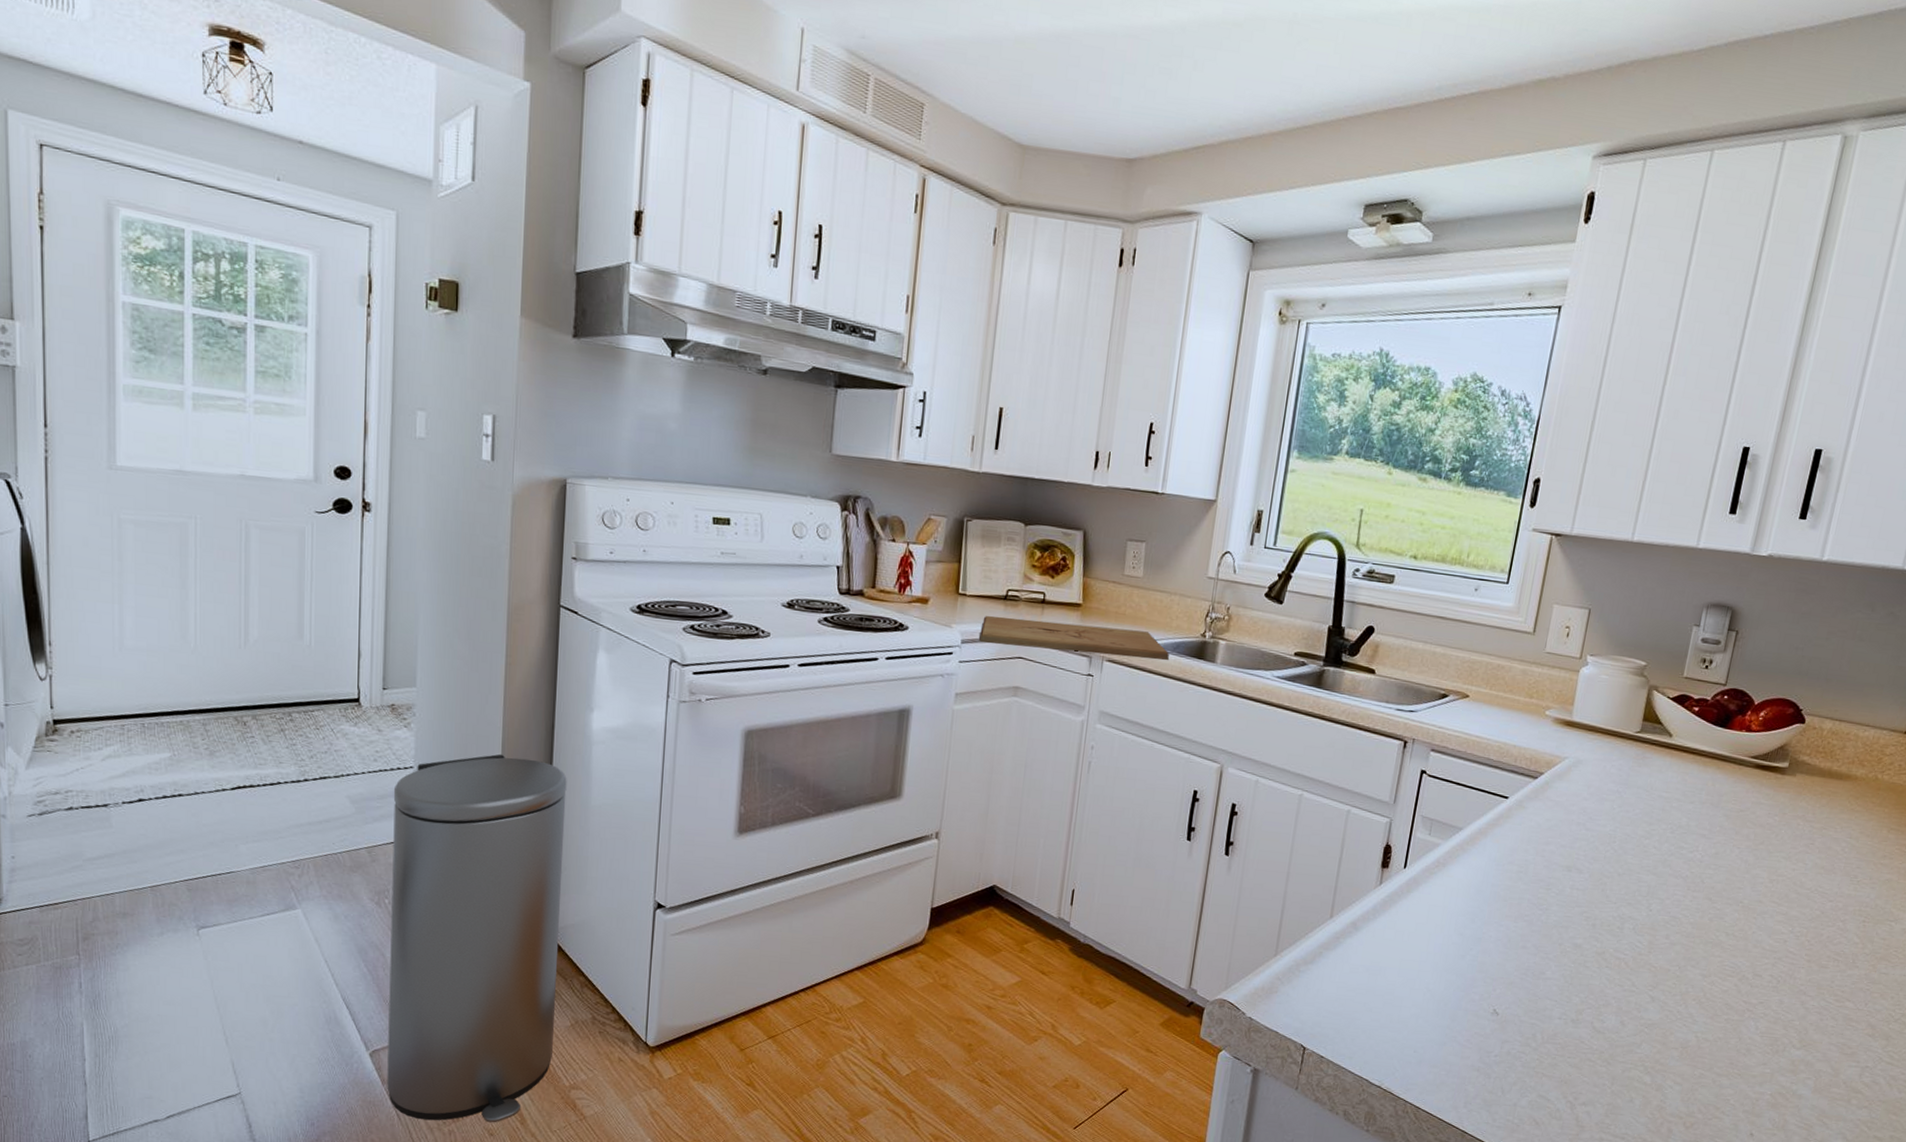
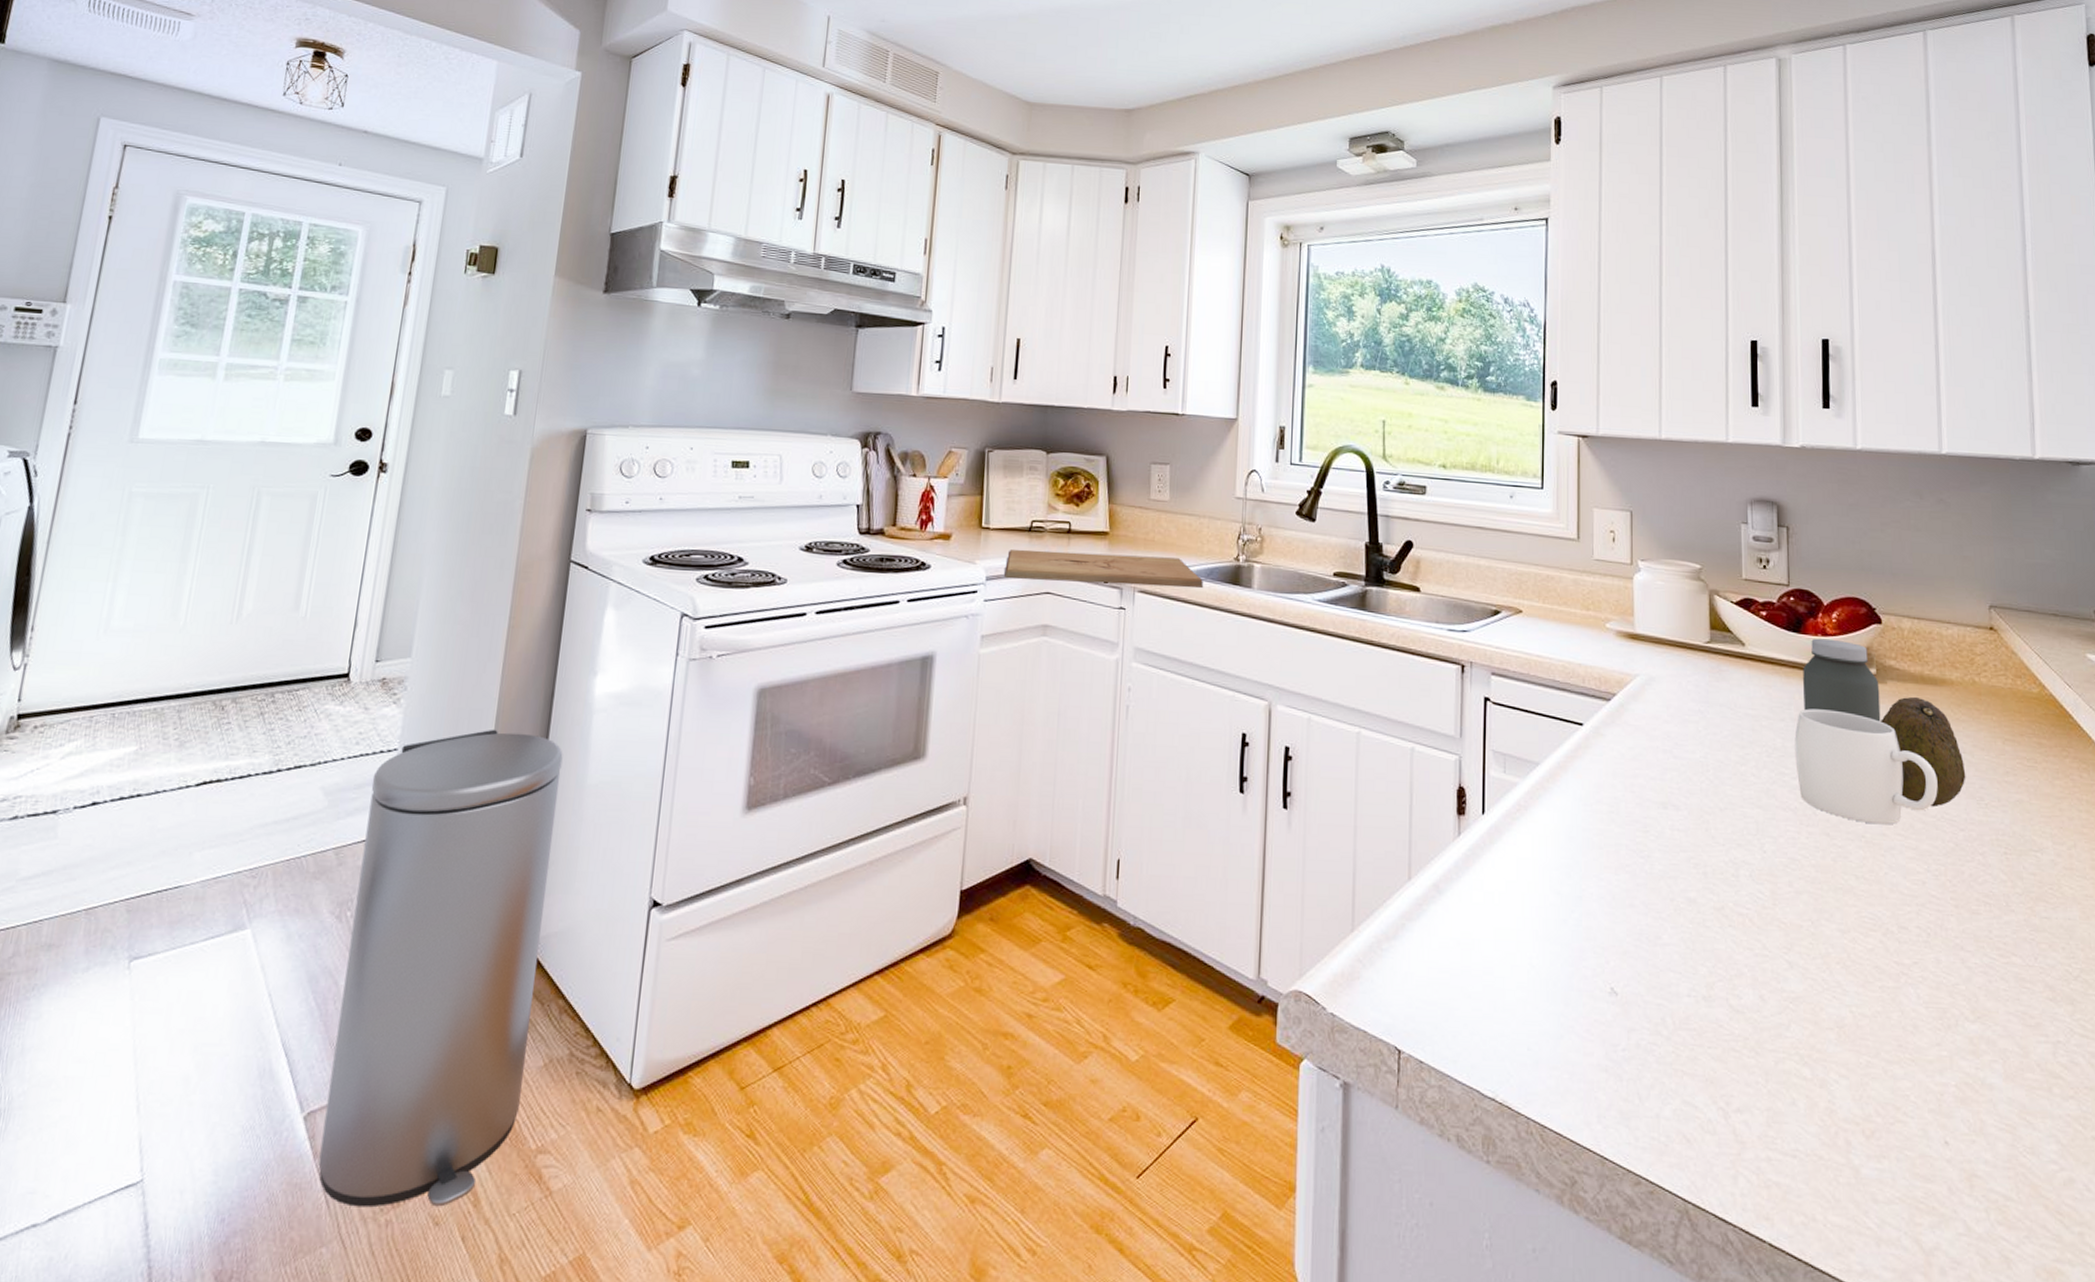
mug: none [1693,794,1821,894] -> present [1794,708,1938,825]
jar: none [1714,733,1789,809] -> present [1803,638,1881,722]
fruit: none [1780,788,1849,882] -> present [1880,696,1966,808]

